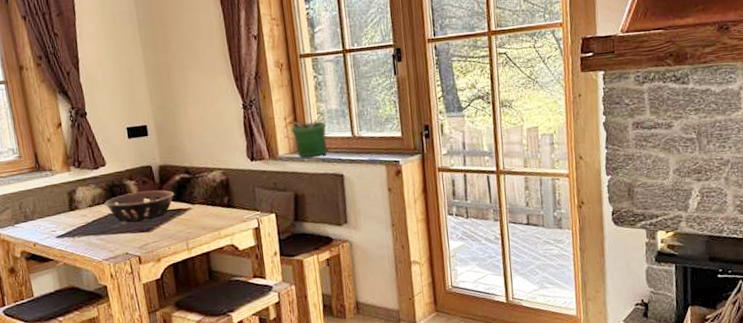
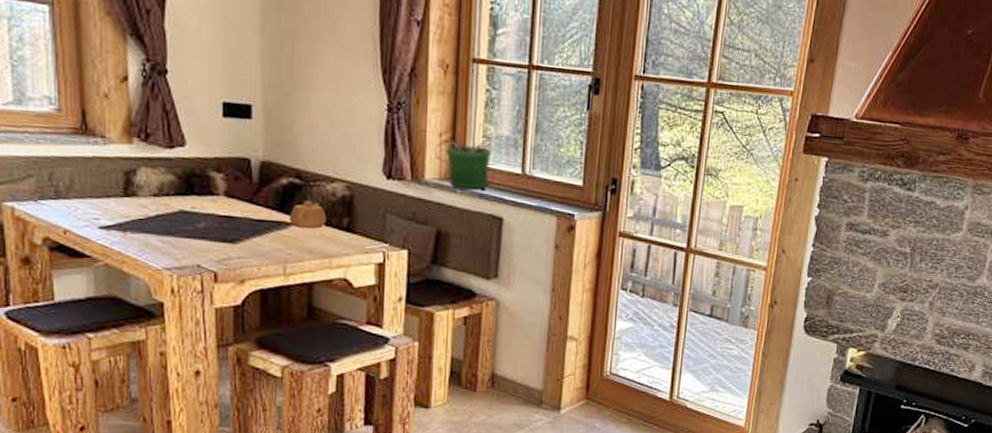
decorative bowl: present [103,190,175,223] -> none [175,189,278,229]
teapot: none [185,189,212,212] -> present [290,201,327,230]

